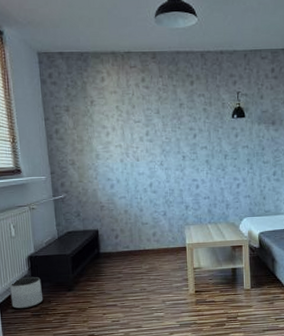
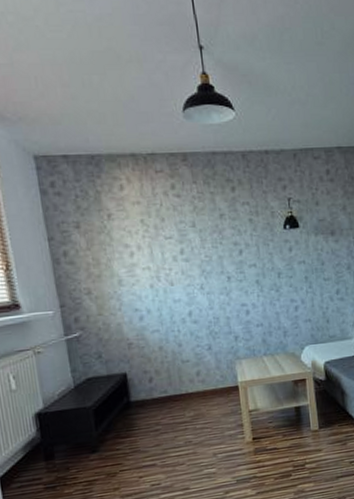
planter: present [9,276,44,309] -> none [12,438,59,482]

